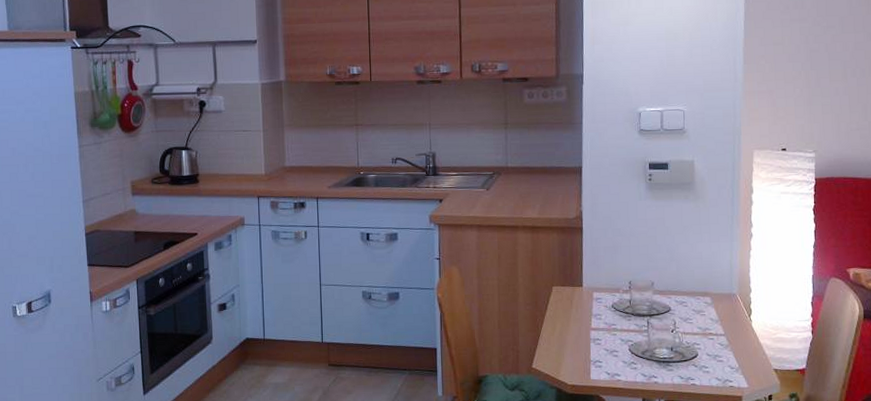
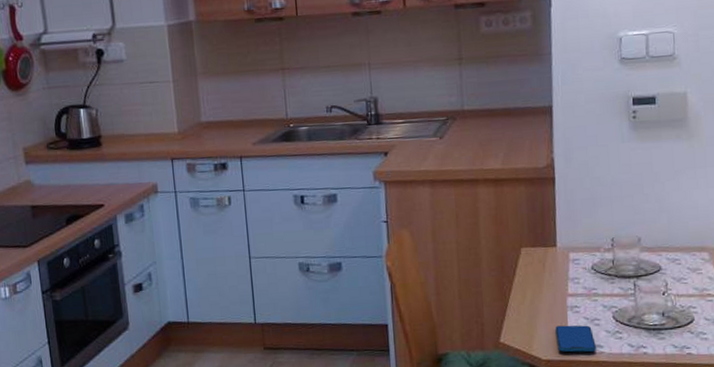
smartphone: none [580,355,614,379] -> present [555,325,596,352]

